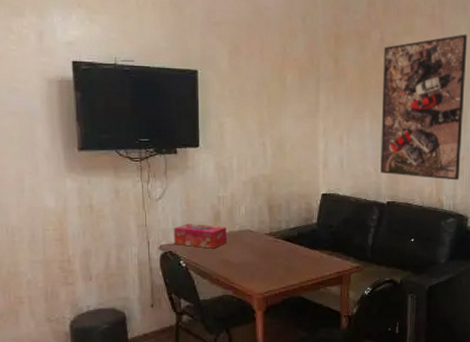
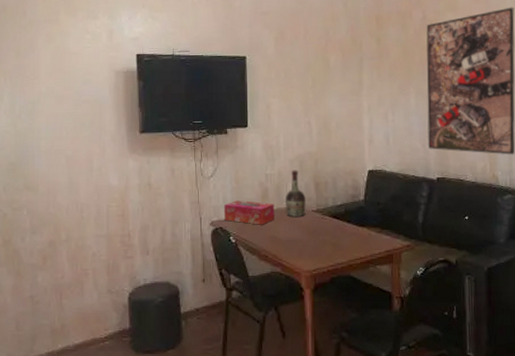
cognac bottle: none [237,192,259,240] -> present [285,170,306,217]

